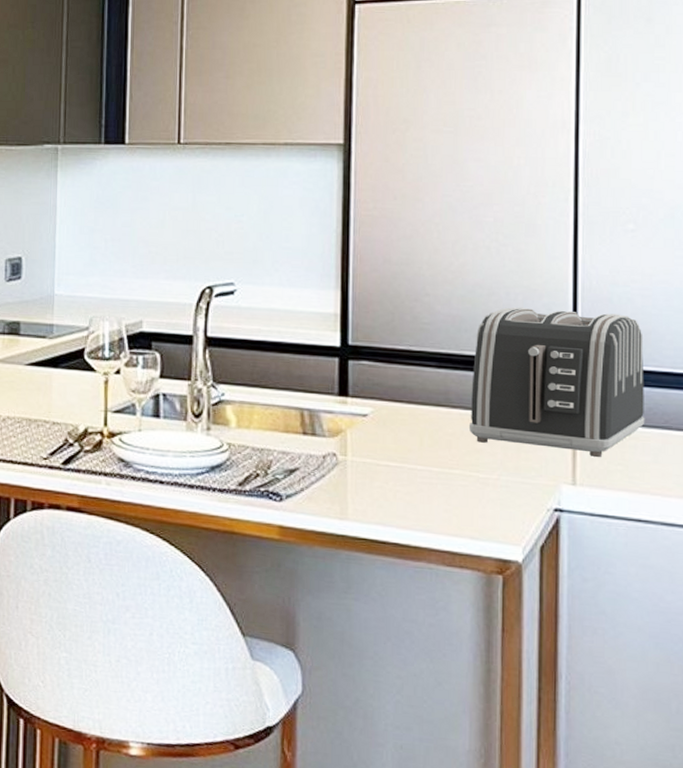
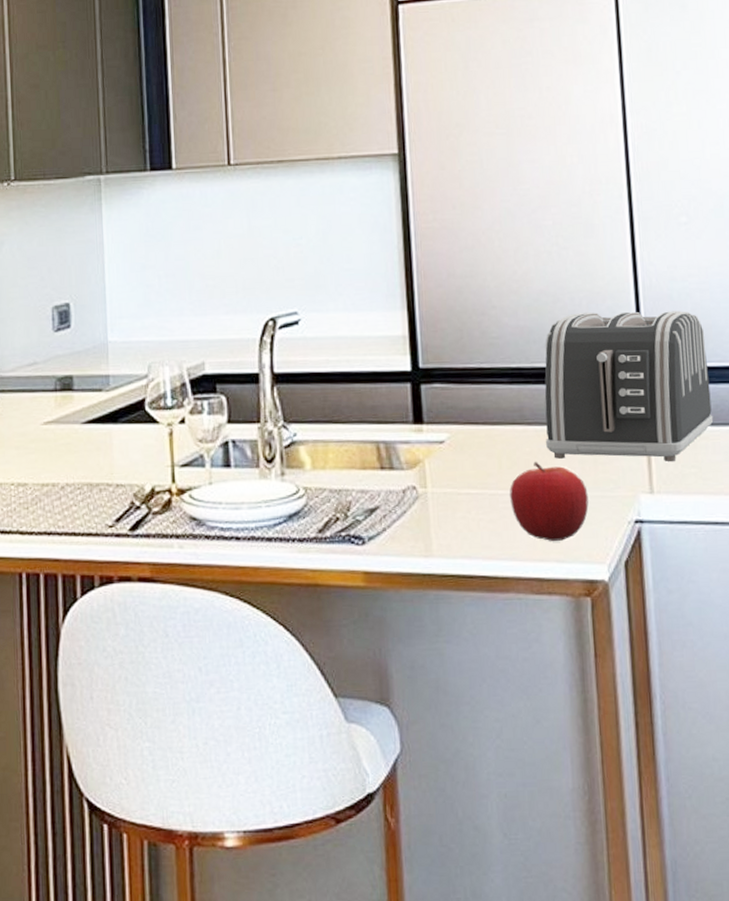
fruit: none [429,442,508,520] -> present [509,461,589,541]

